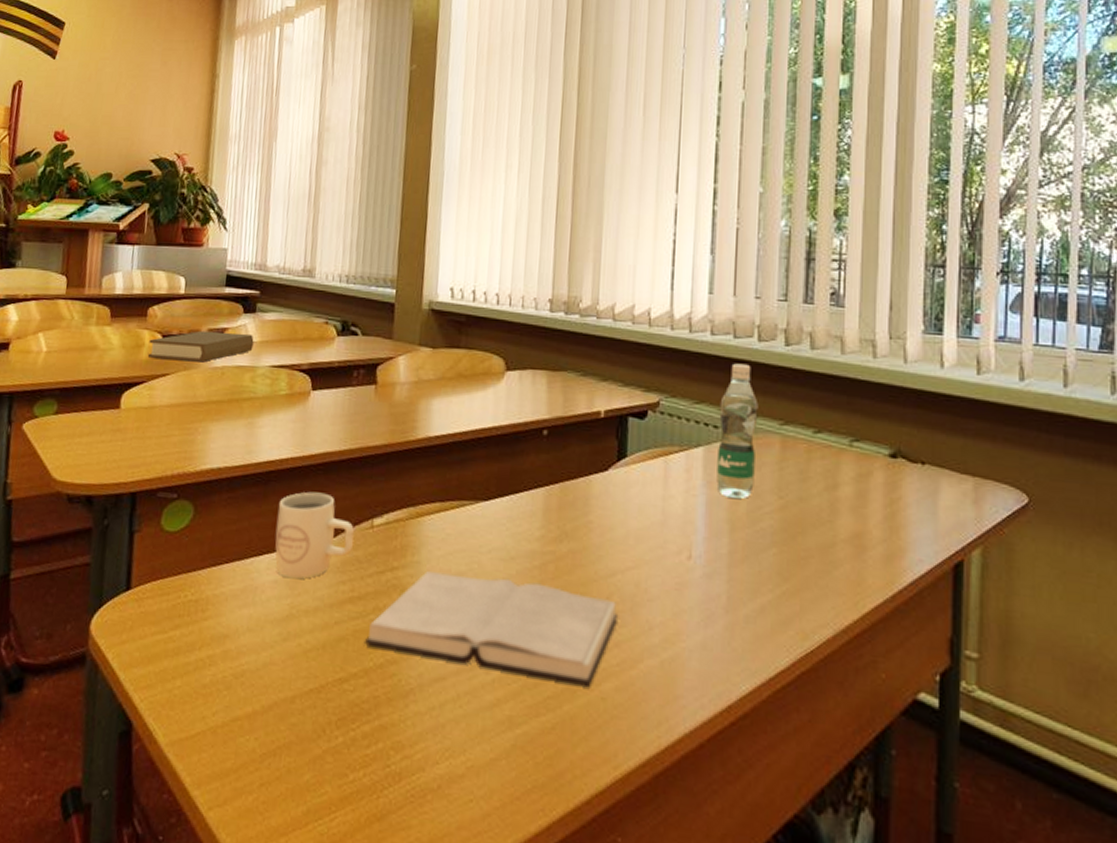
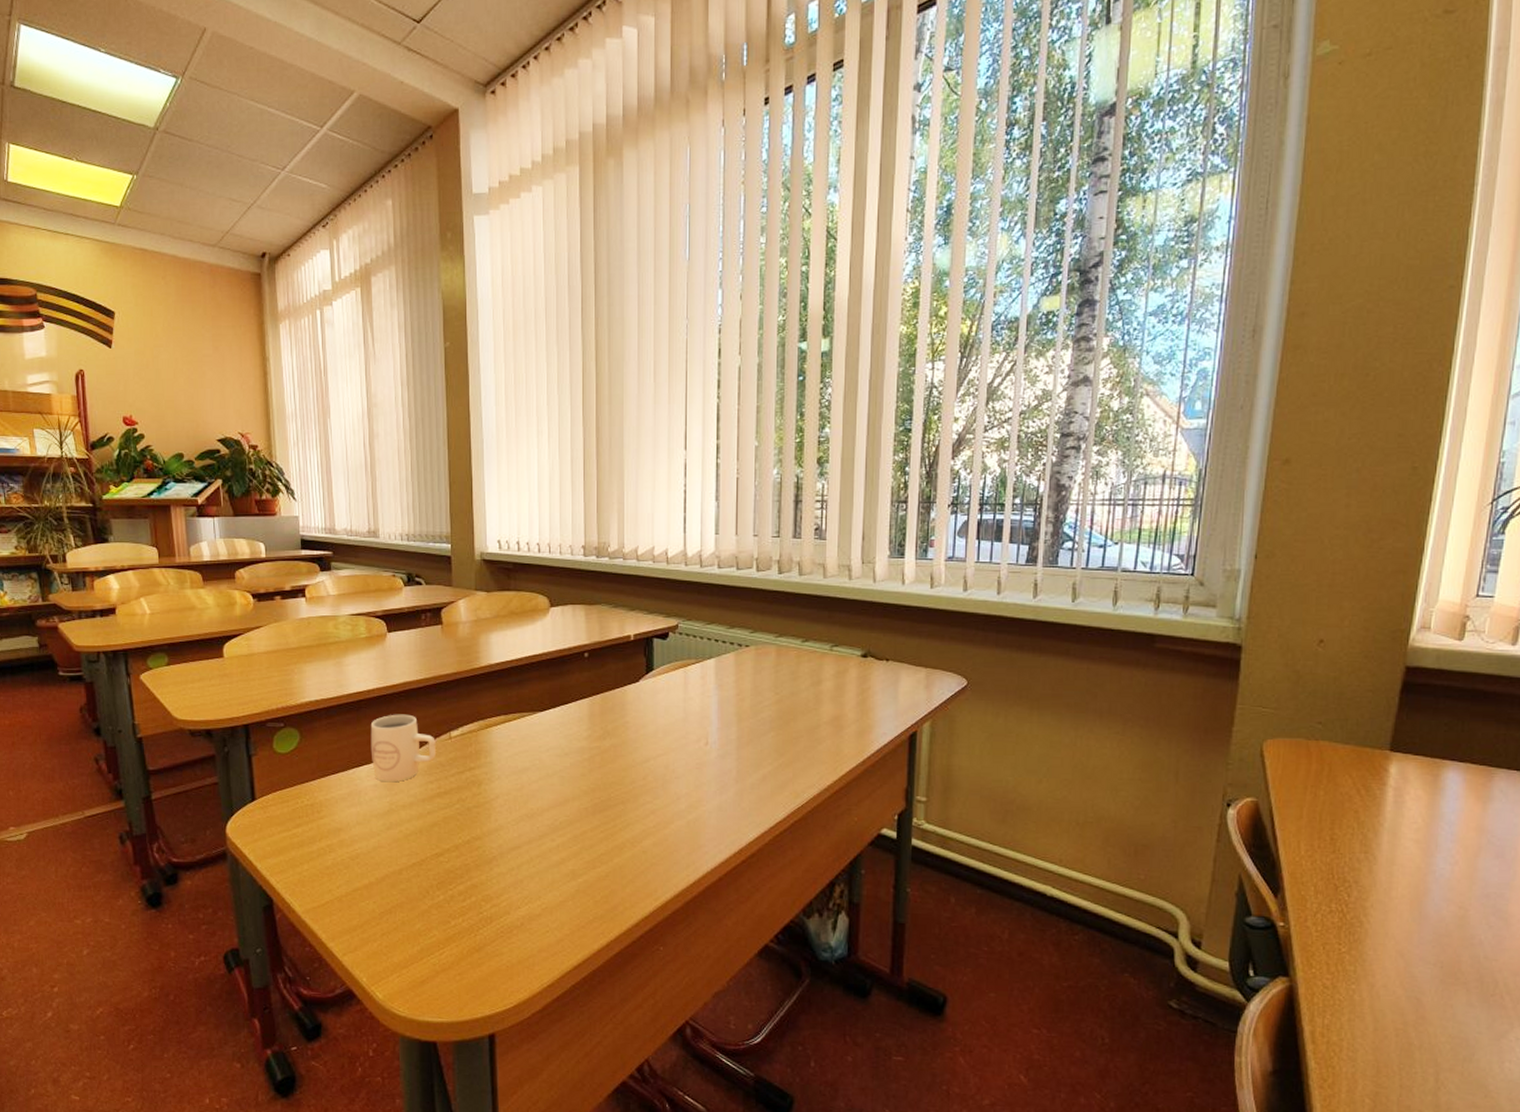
book: present [148,330,254,362] -> none [240,588,333,615]
hardback book: present [363,571,619,686] -> none [452,769,653,844]
bottle: present [716,363,759,499] -> none [726,590,758,696]

